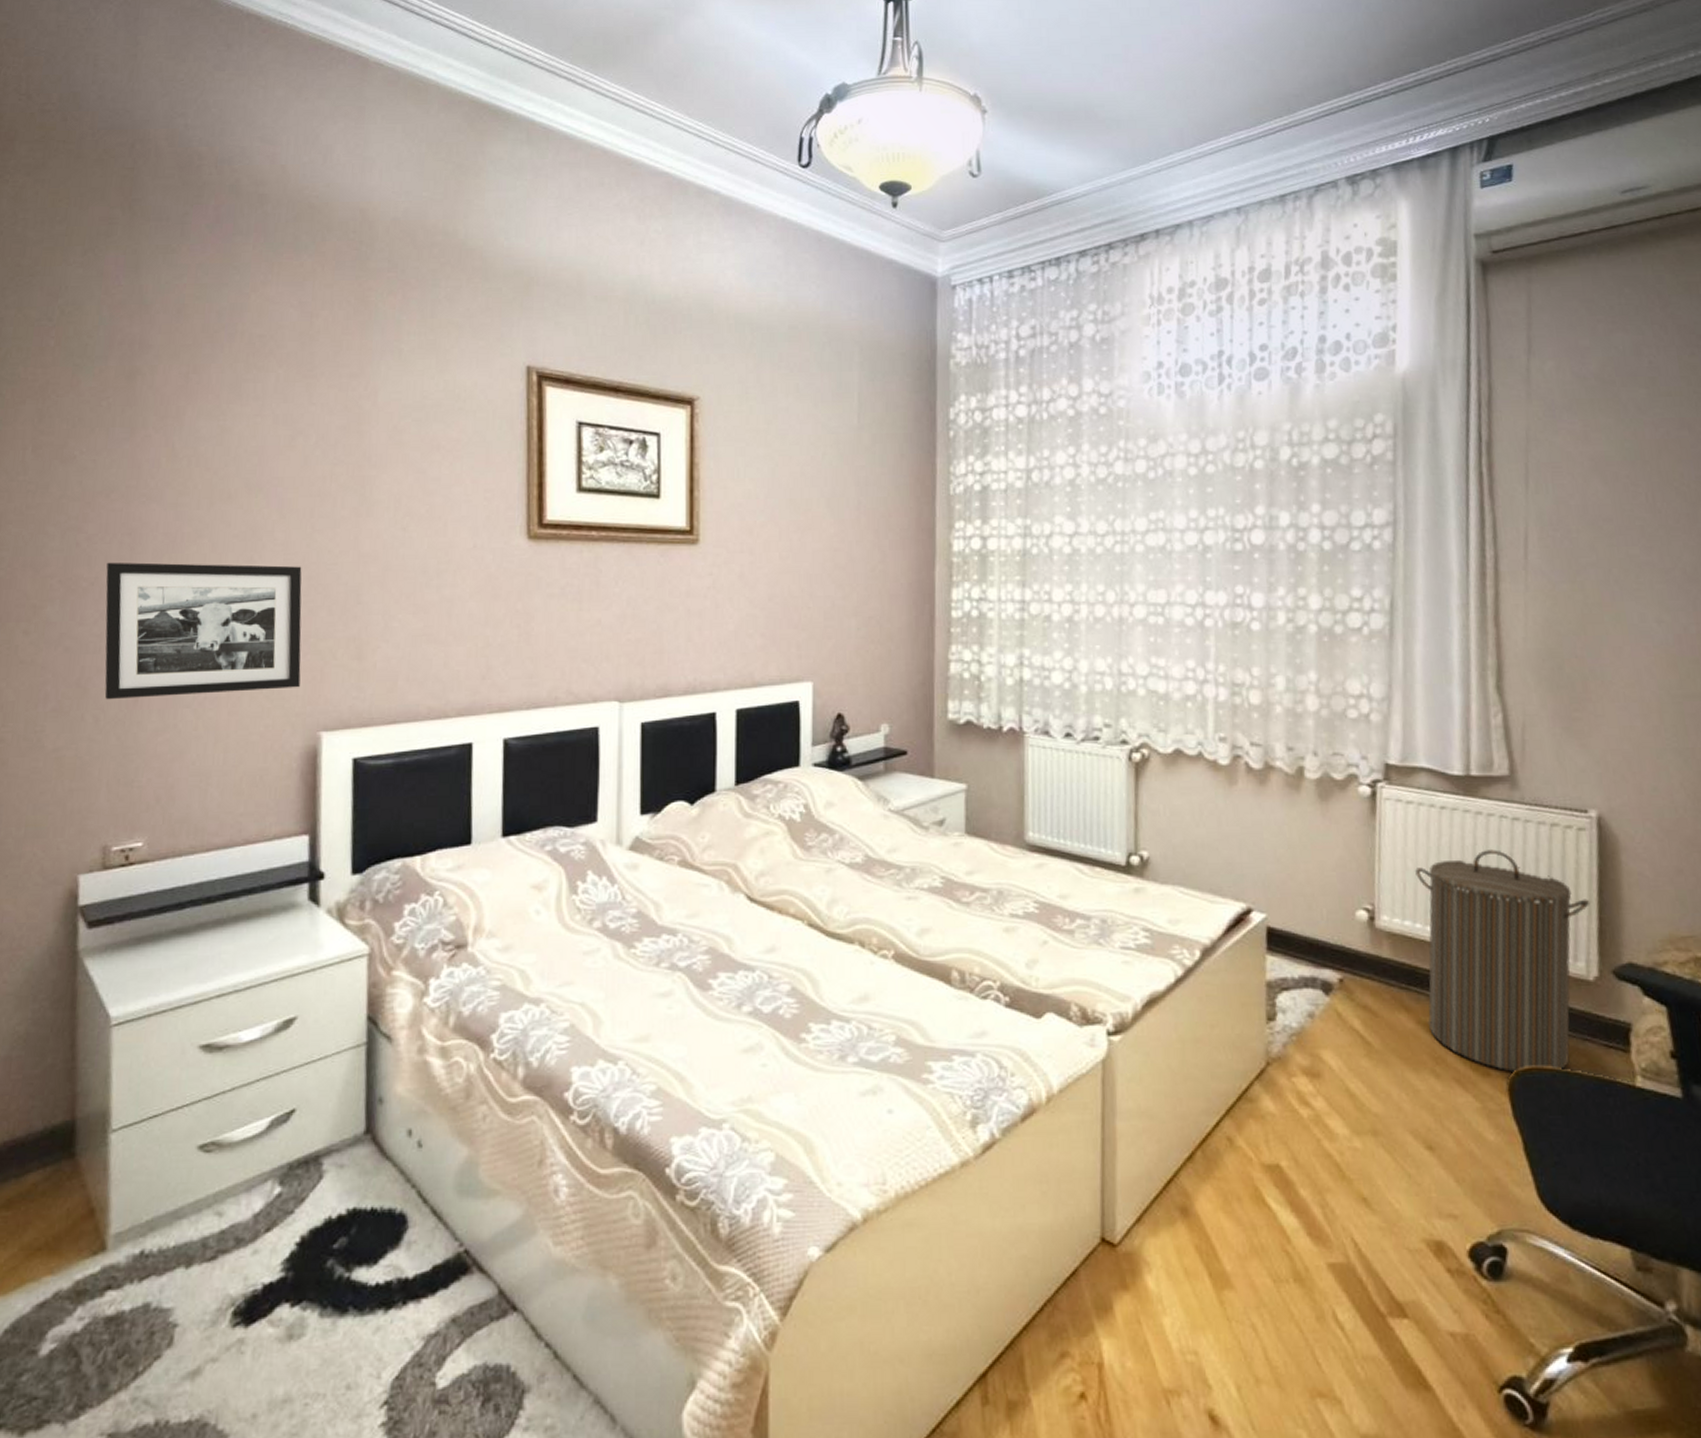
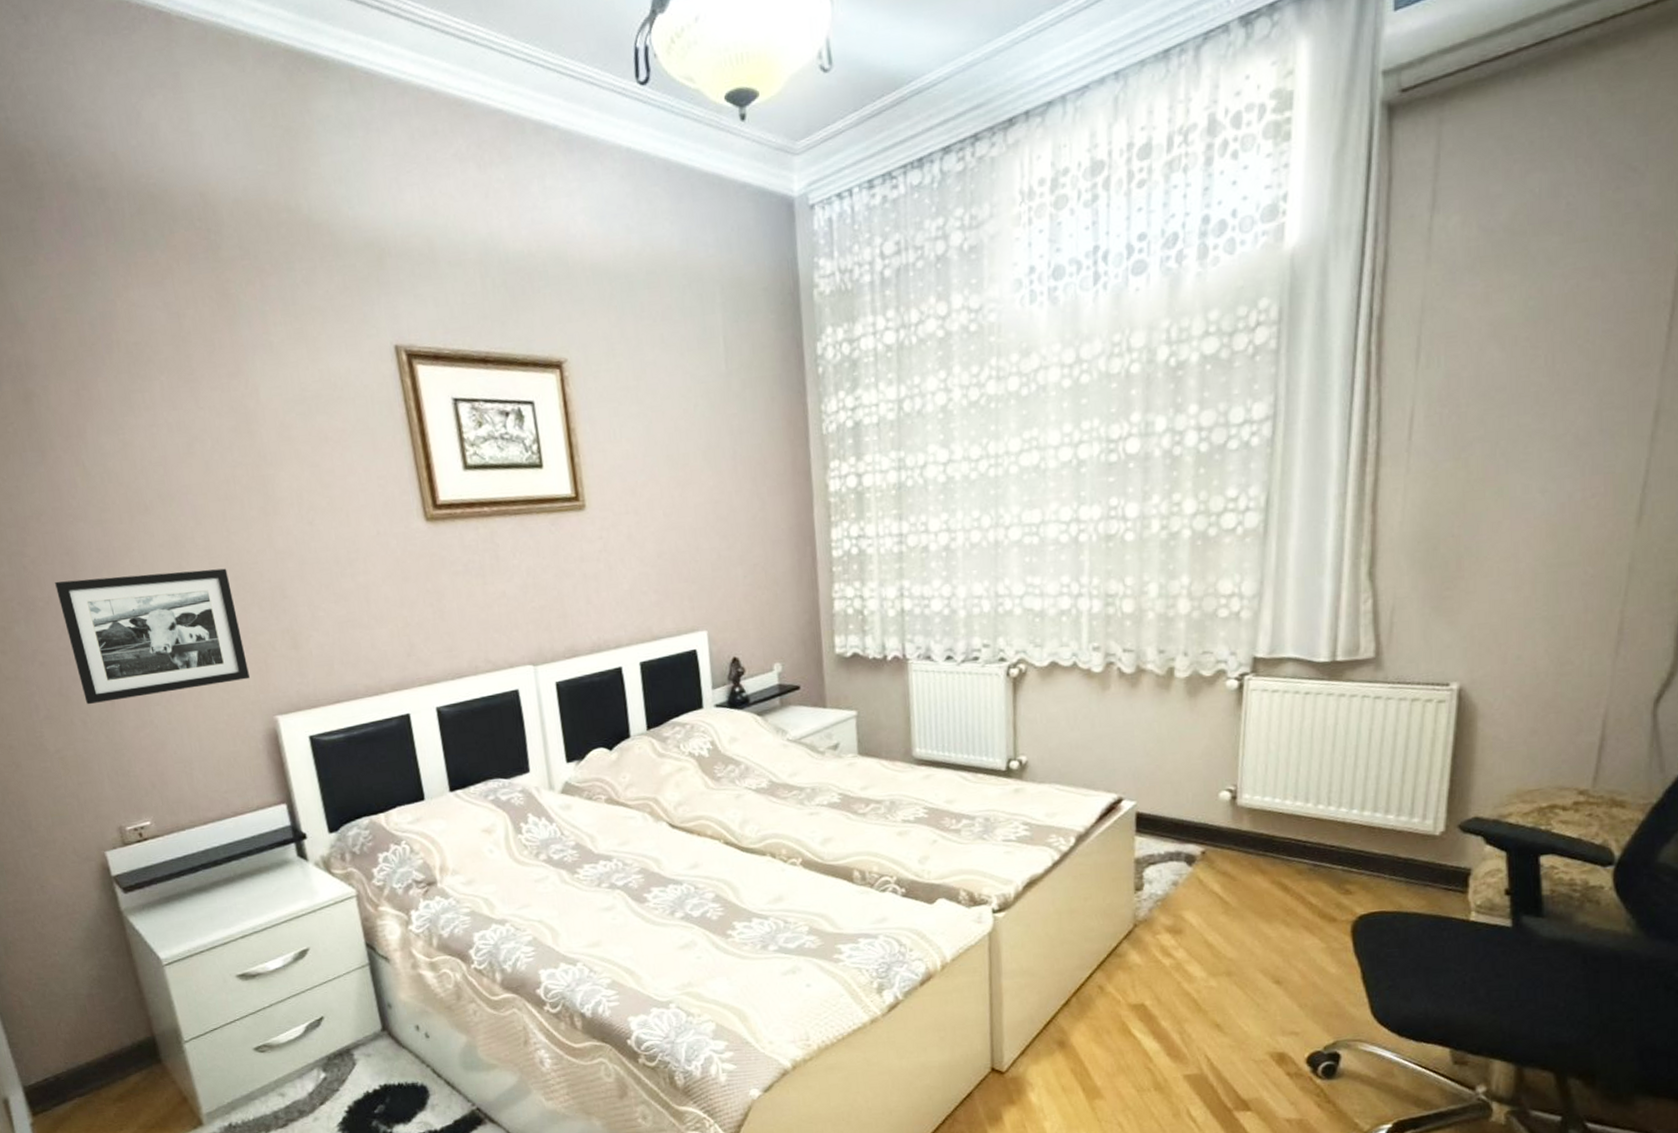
laundry hamper: present [1415,849,1590,1073] -> none [1277,727,1443,917]

